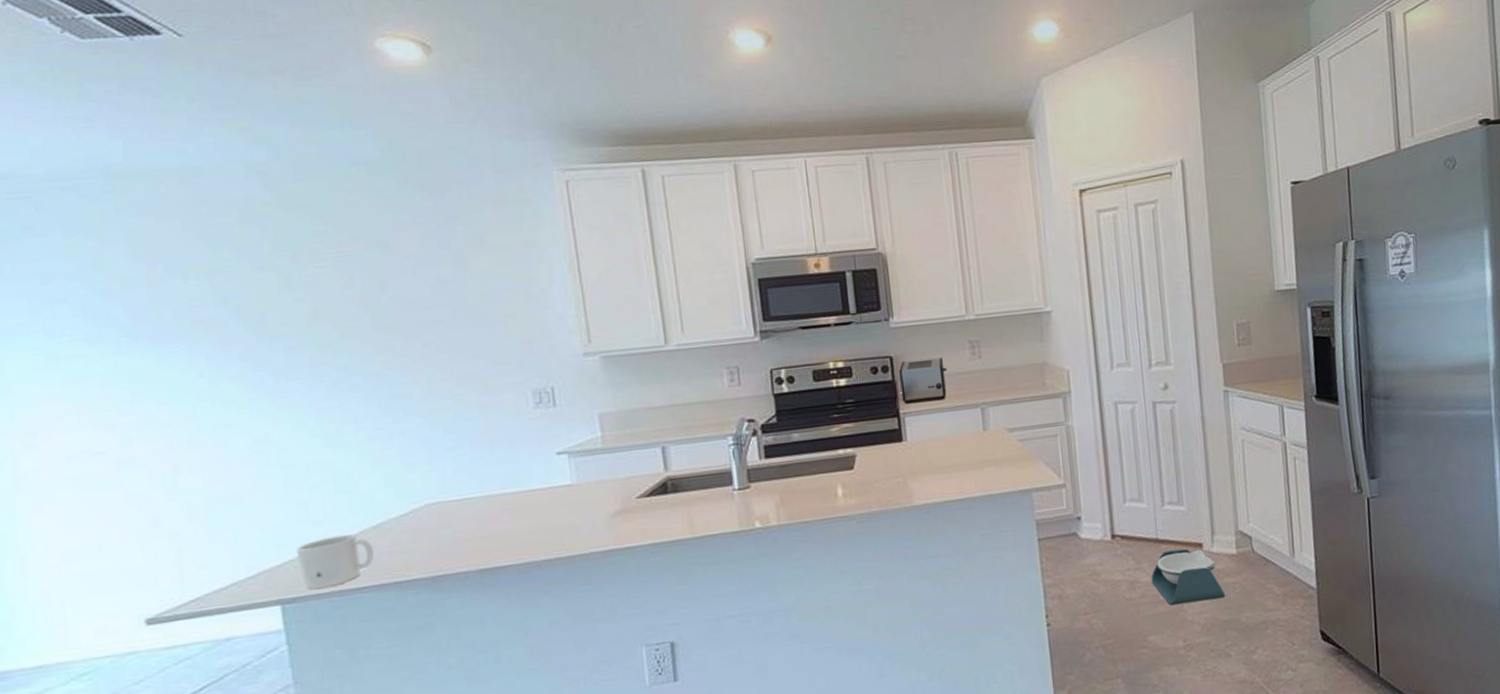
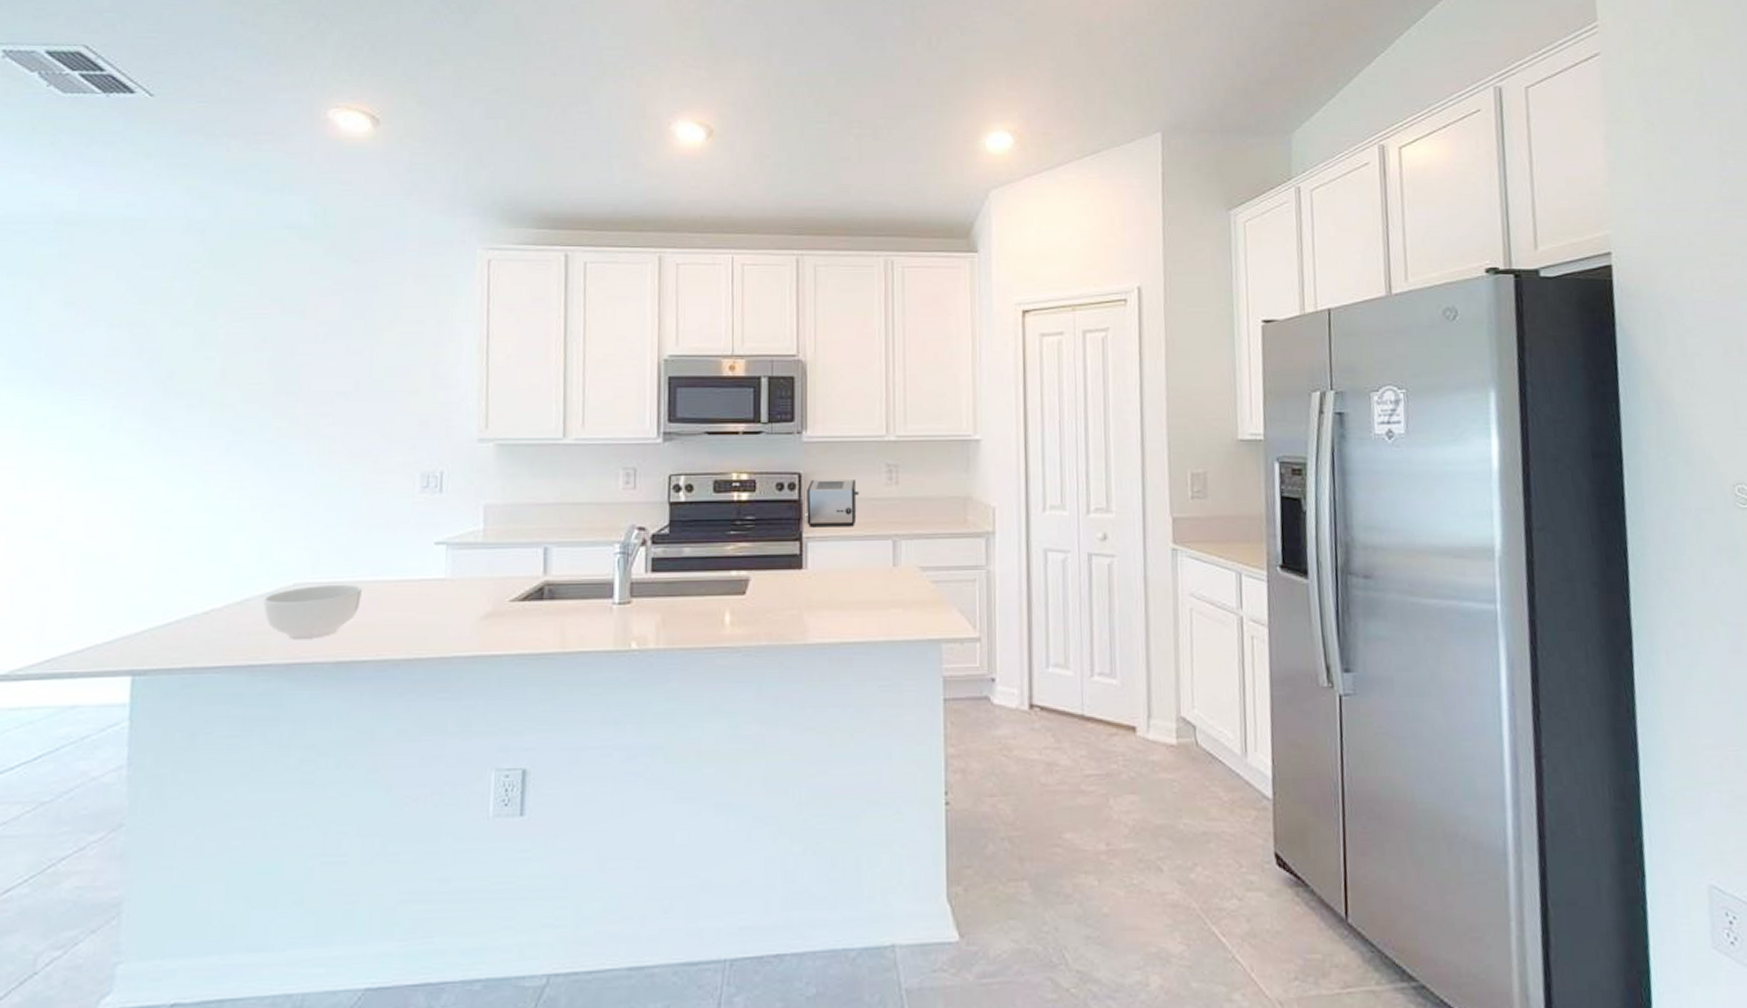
mug: present [296,534,374,590] -> none [157,608,234,664]
bowl: none [397,499,494,554] -> present [262,584,362,639]
pet bowl: present [1151,548,1225,606] -> none [1072,730,1160,799]

